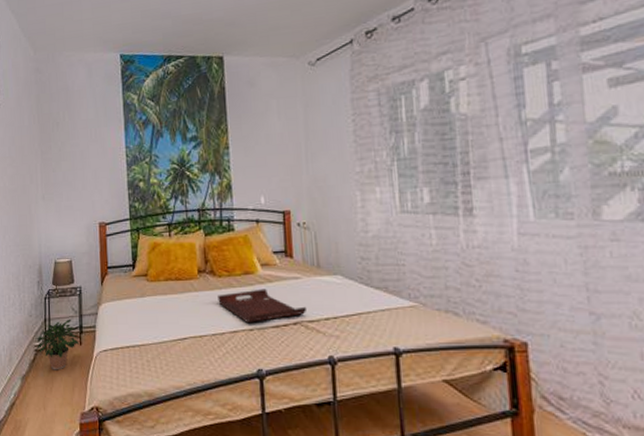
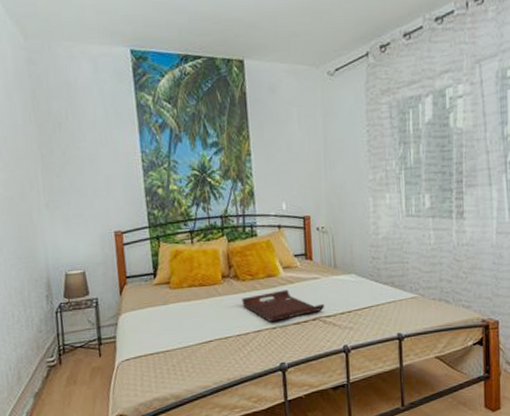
potted plant: present [35,319,79,370] -> none [48,331,98,385]

